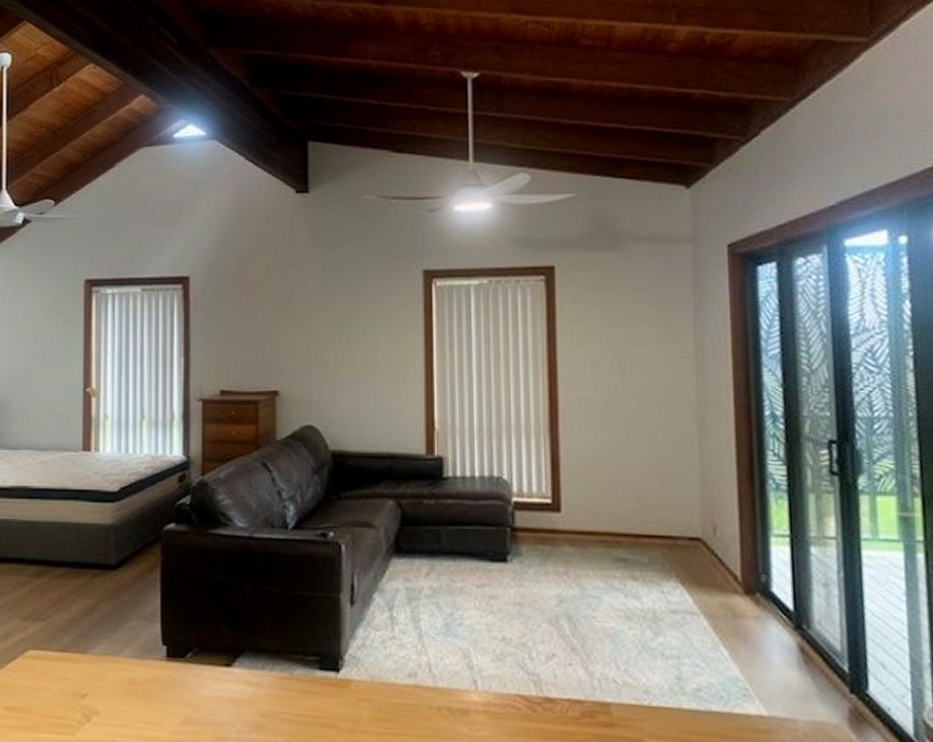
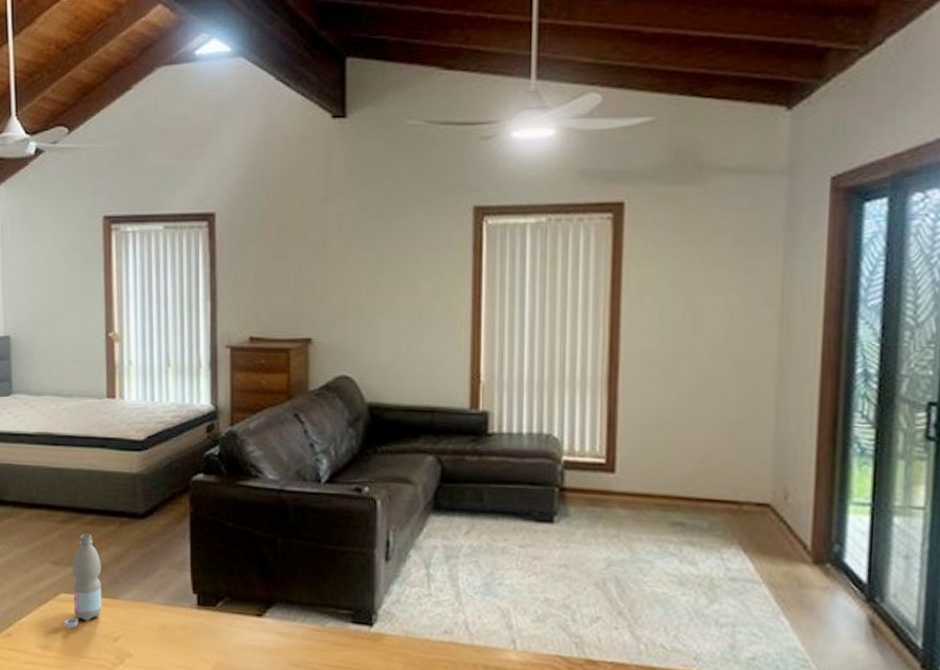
water bottle: none [31,587,71,687] -> present [64,534,102,628]

